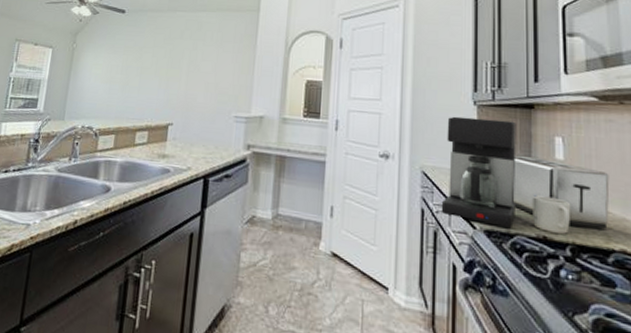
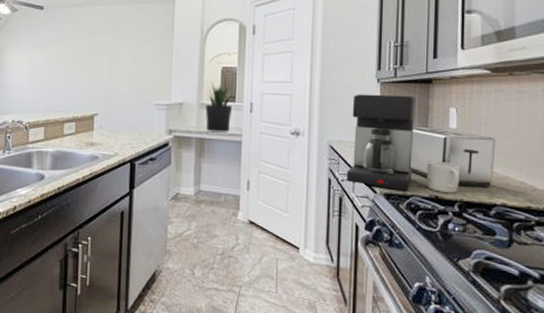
planter: none [287,96,317,151] -> present [205,82,233,133]

